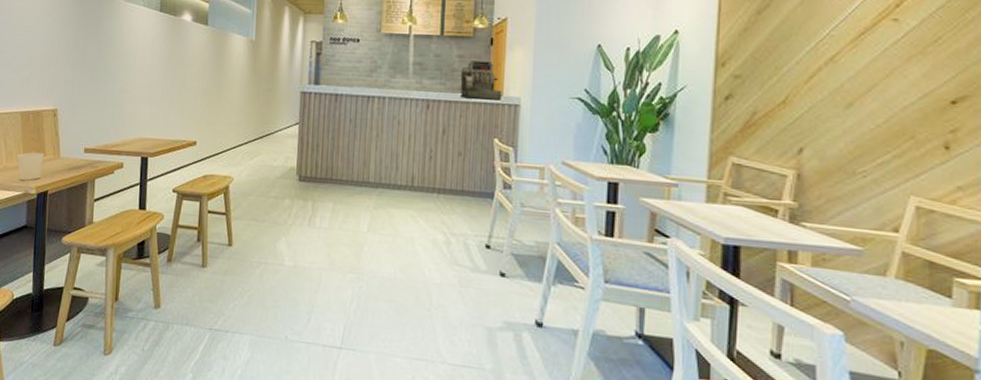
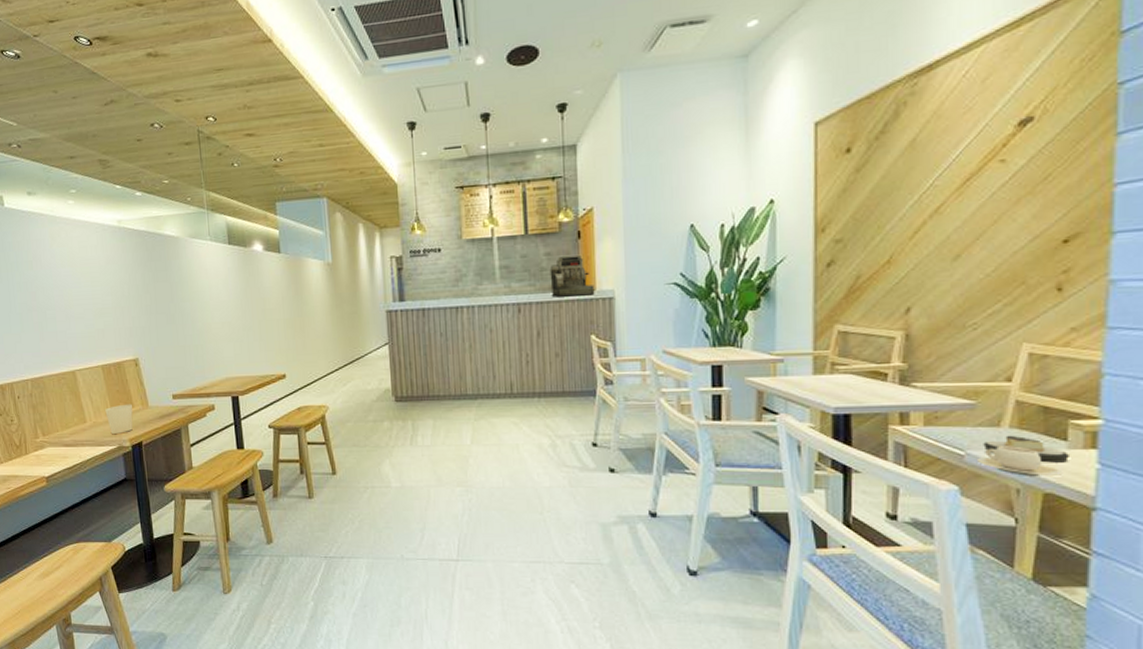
teacup: none [861,296,947,333] -> present [976,446,1063,476]
cake slice: none [869,285,955,321] -> present [983,435,1071,463]

